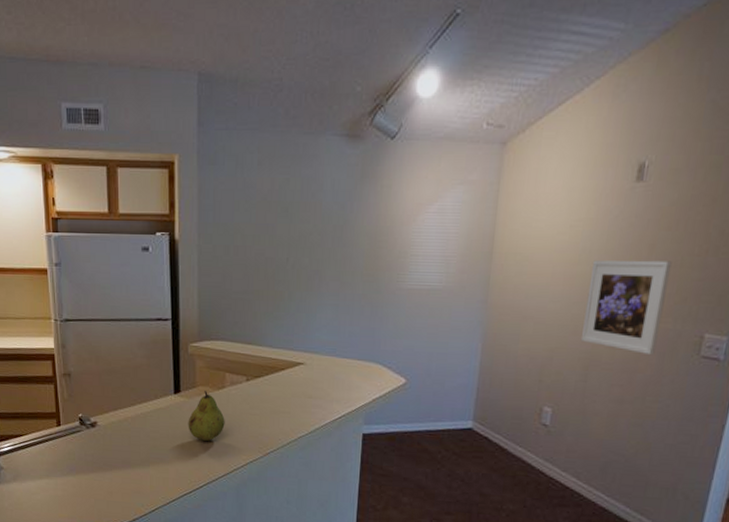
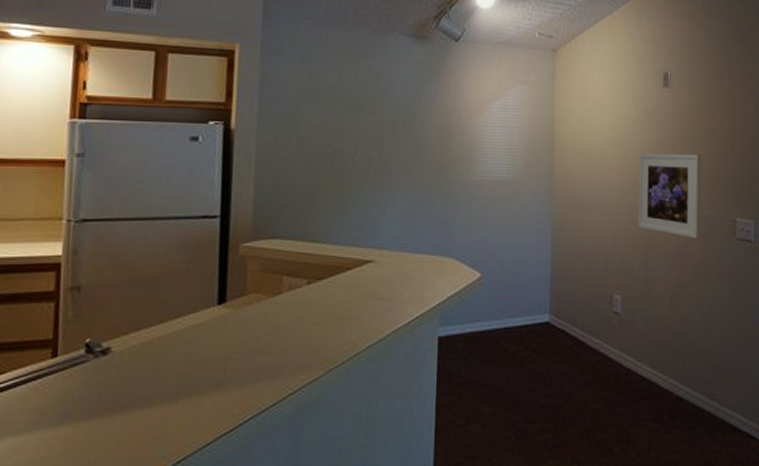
fruit: present [188,391,225,441] -> none [233,299,280,361]

